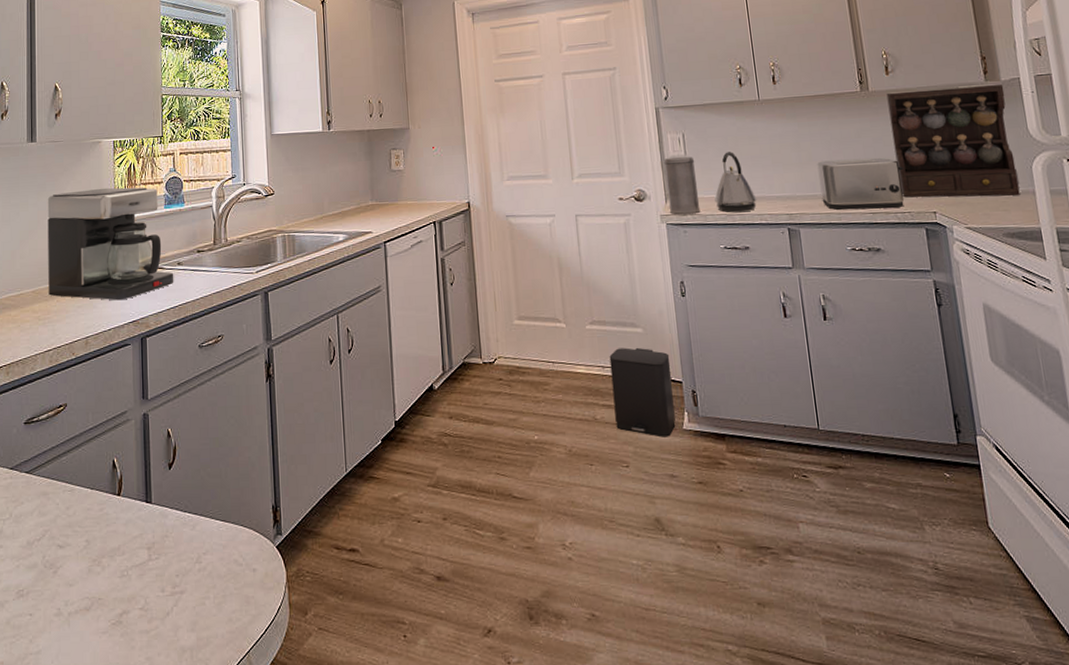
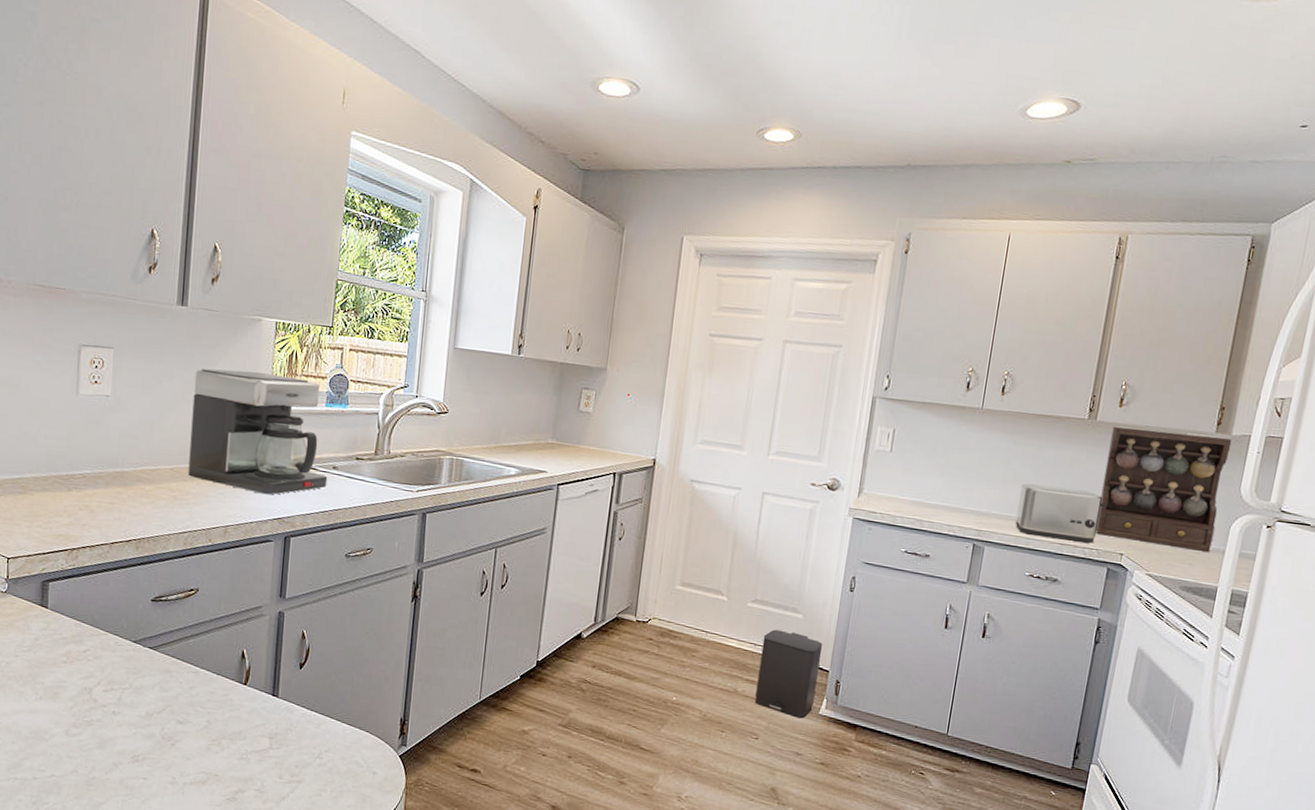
canister: present [663,156,701,215] -> none [859,450,899,514]
kettle: present [714,152,757,213] -> none [908,456,951,521]

